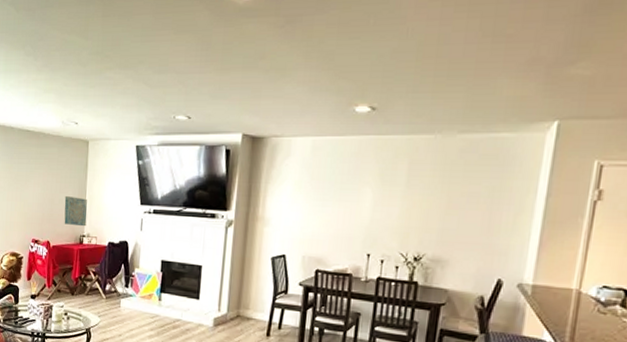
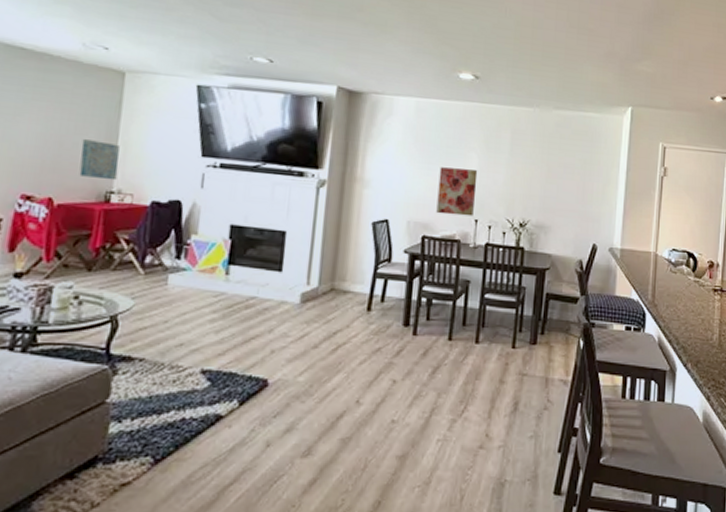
wall art: none [329,203,372,251] -> present [436,167,478,217]

